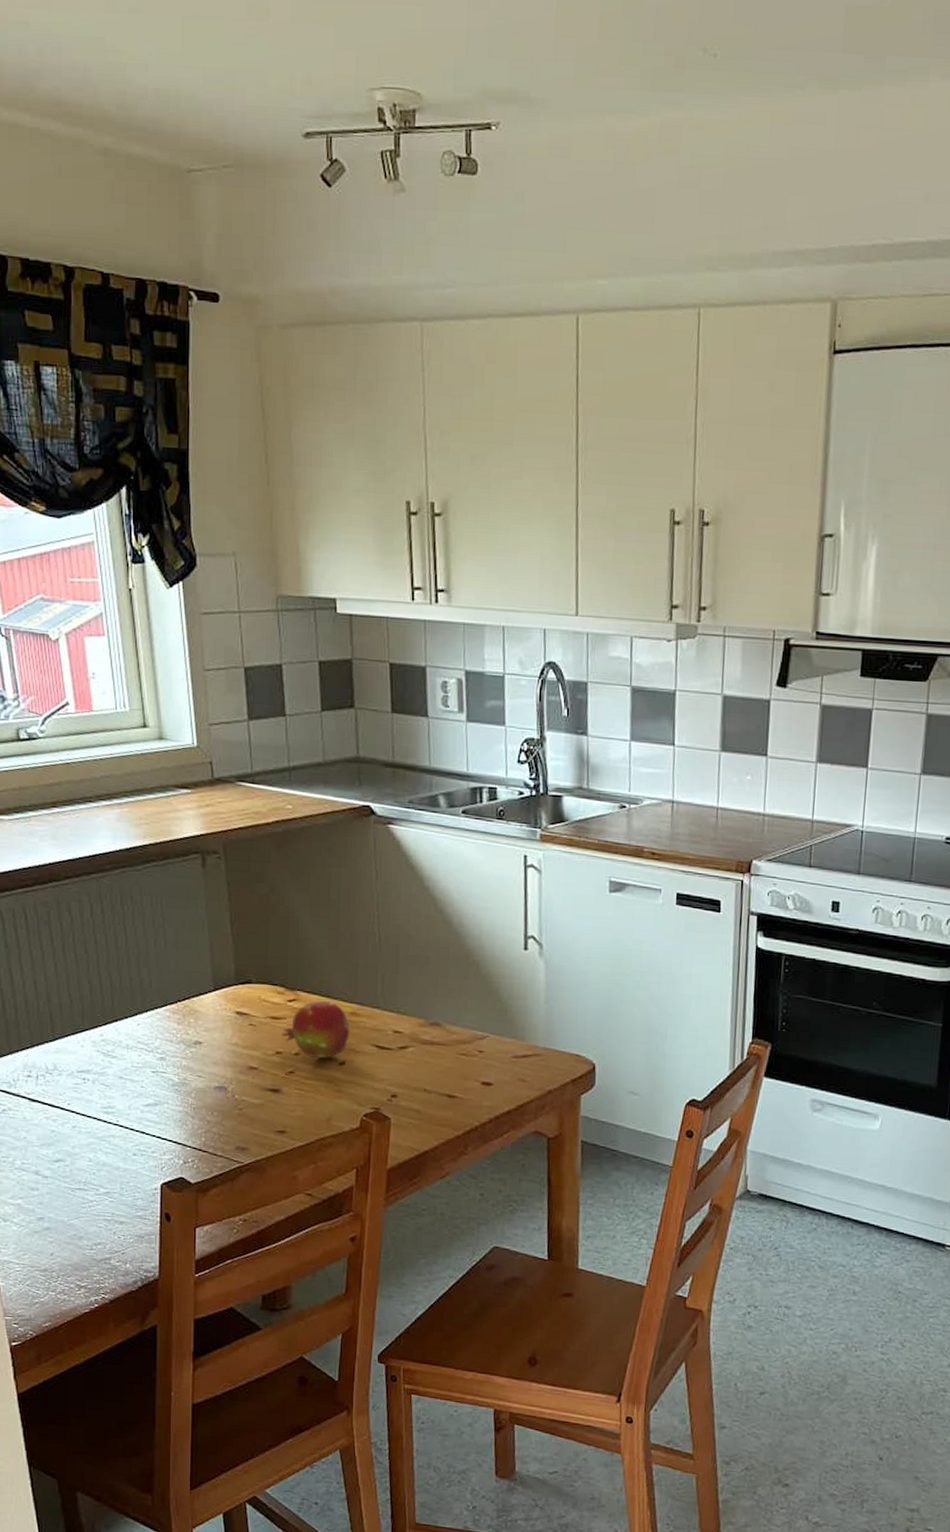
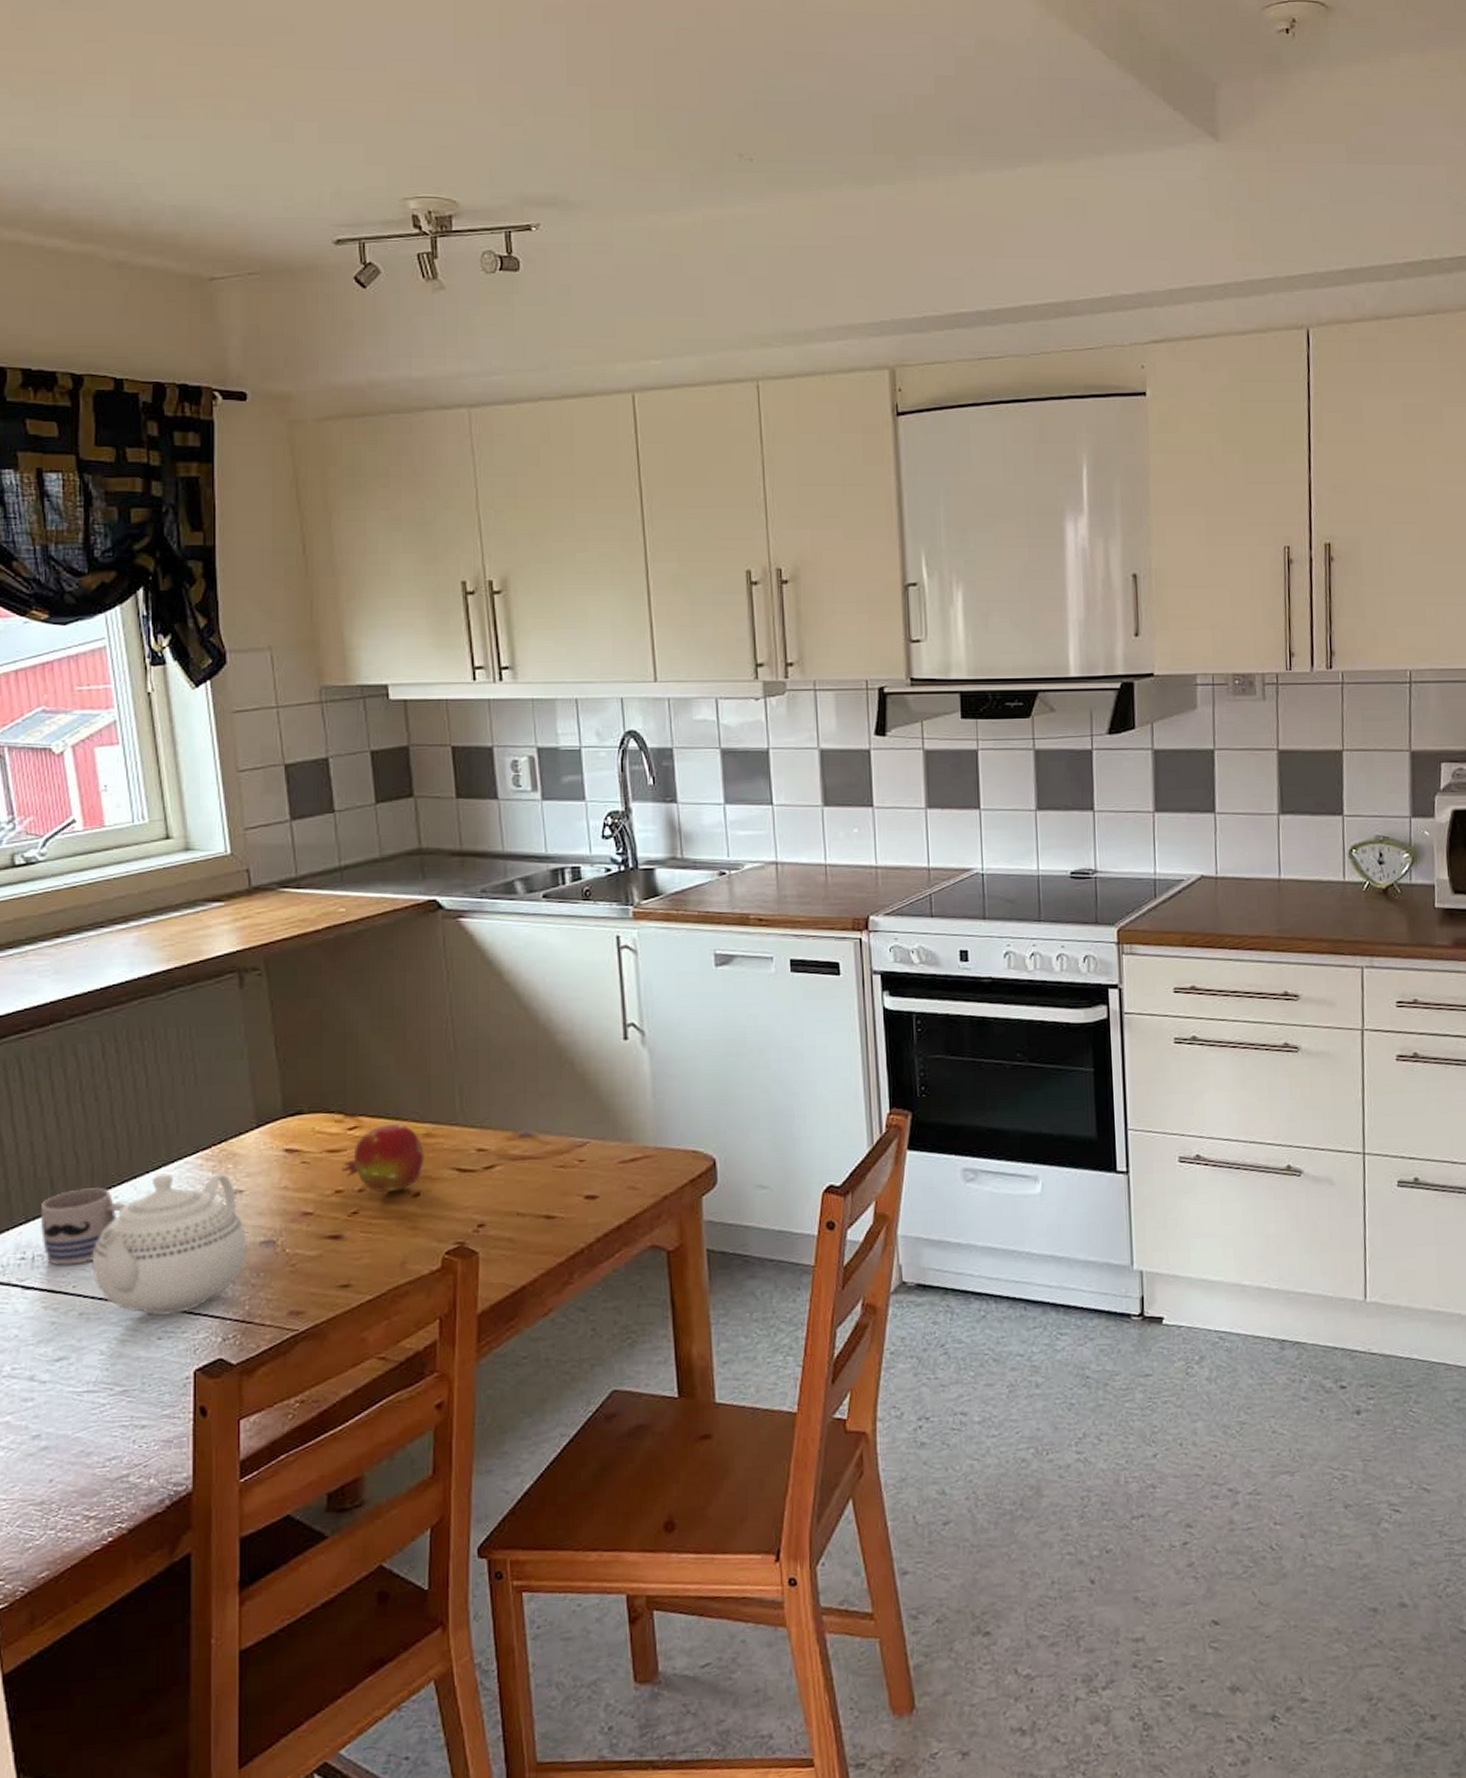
mug: none [43,1024,110,1087] -> present [41,1188,127,1266]
teapot: none [82,1020,205,1137] -> present [92,1173,247,1316]

